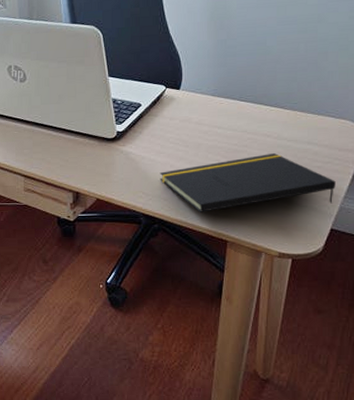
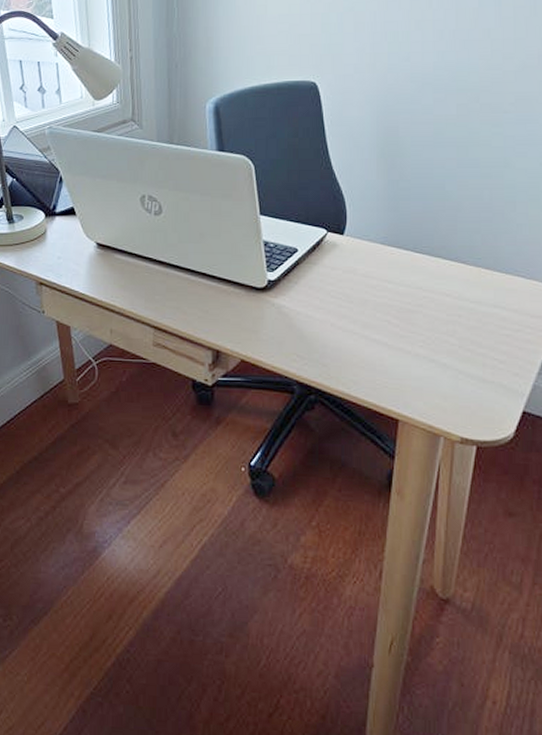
notepad: present [159,153,336,212] -> none [318,316,528,383]

